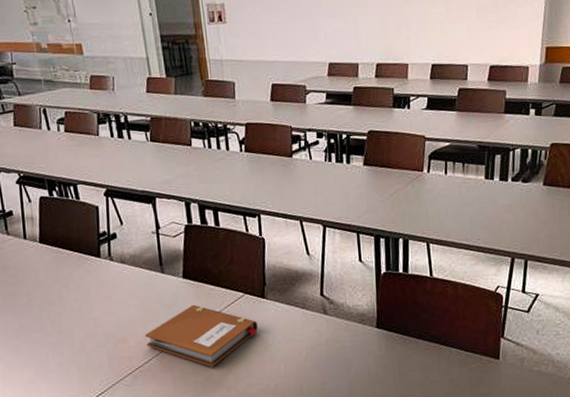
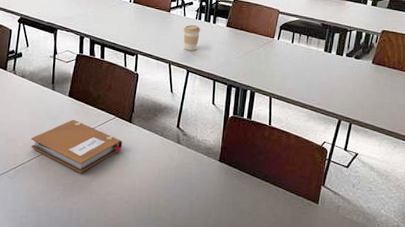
coffee cup: none [312,169,333,201] -> present [183,25,200,51]

